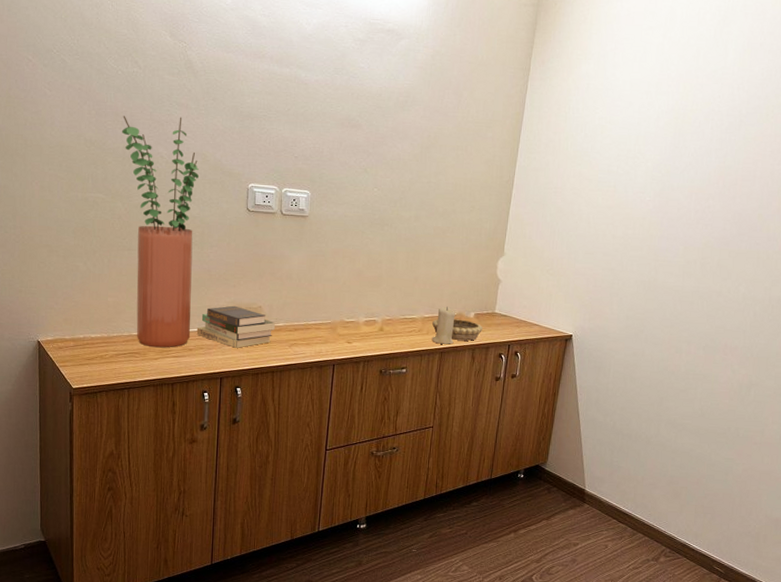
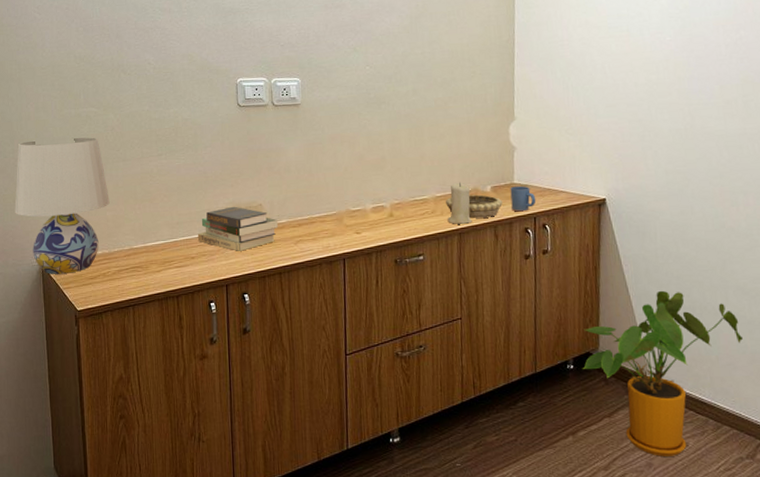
table lamp: none [13,218,112,353] -> present [14,137,110,274]
vase: present [121,115,200,348] -> none [108,21,192,259]
mug: none [490,315,513,339] -> present [510,185,536,212]
house plant: none [530,418,666,555] -> present [582,290,743,456]

